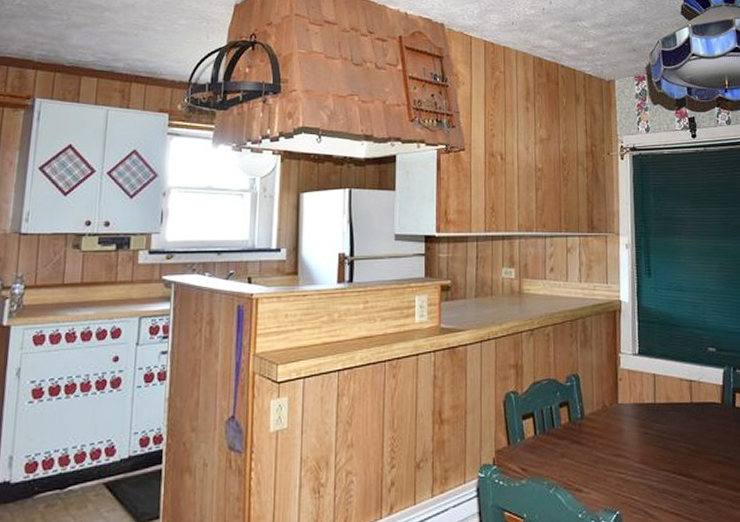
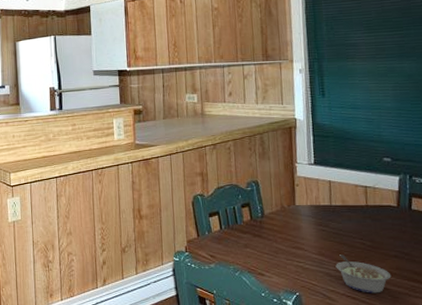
legume: none [659,462,715,508] -> present [335,255,392,293]

